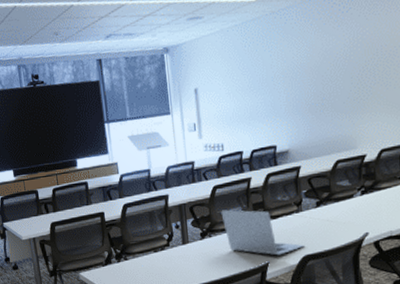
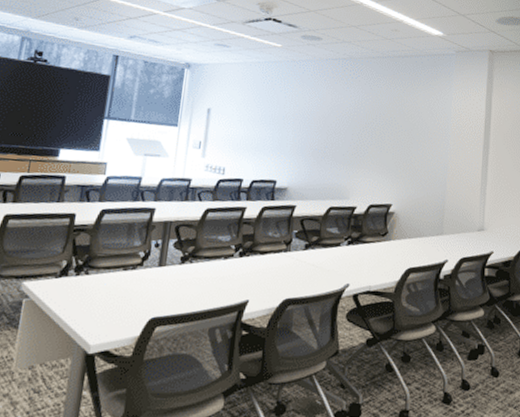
laptop: present [221,210,304,256] -> none [208,235,287,295]

